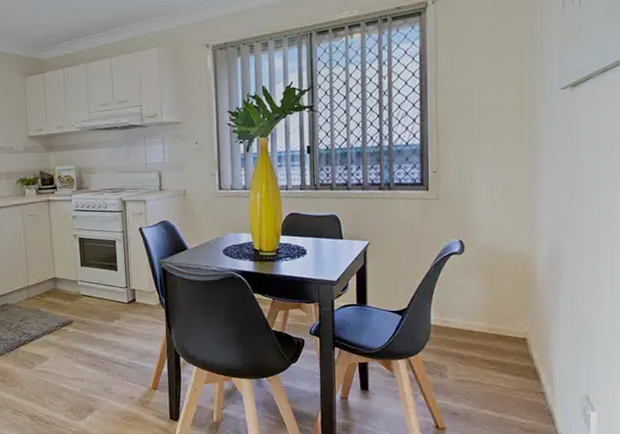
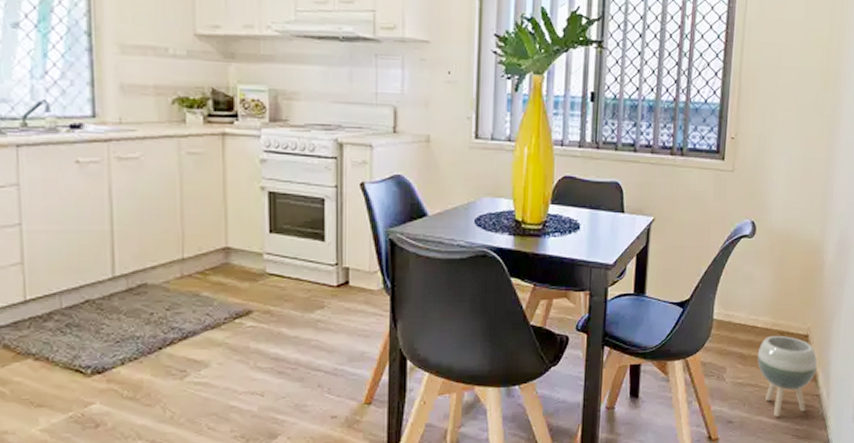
planter: none [476,338,538,411] -> present [757,335,818,417]

